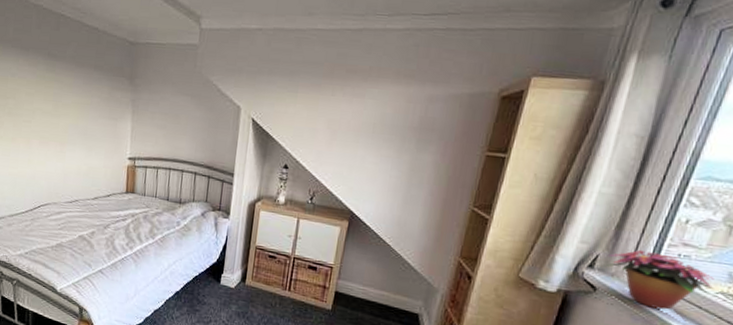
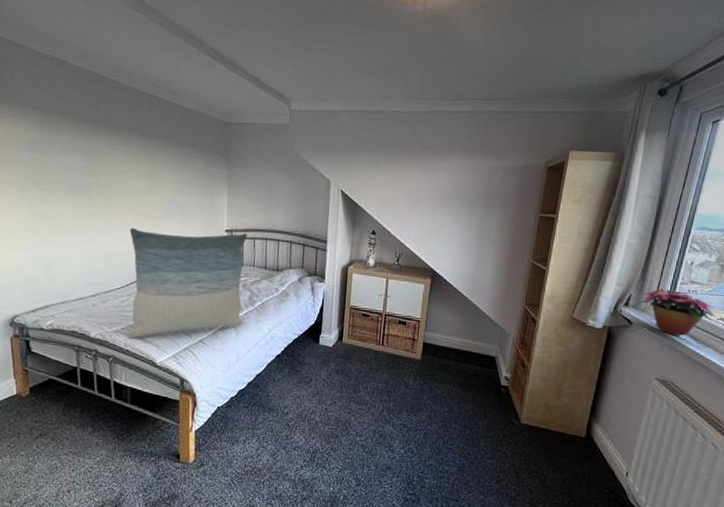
pillow: none [29,151,150,264] -> present [126,227,247,339]

